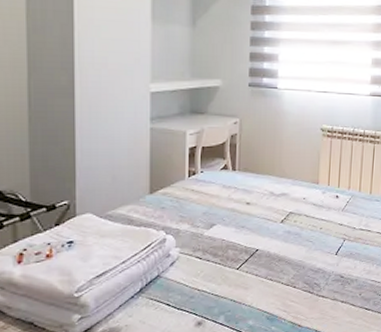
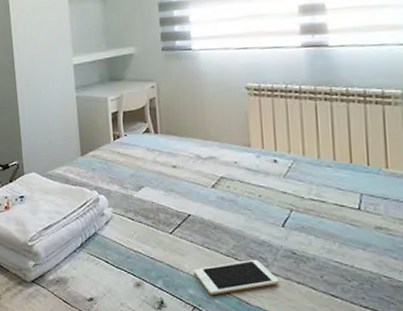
cell phone: none [255,285,328,323] -> present [193,259,280,295]

